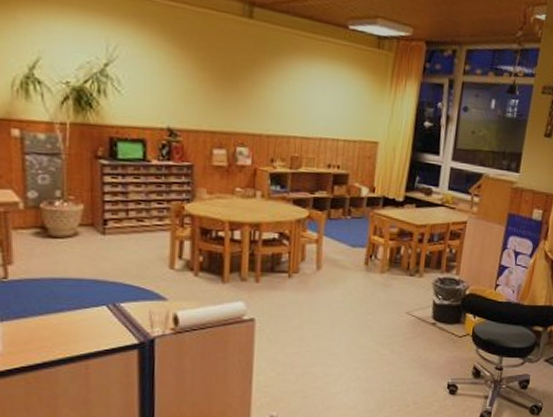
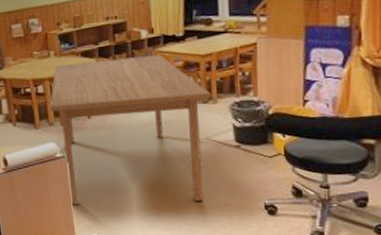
table: none [245,209,419,379] -> present [50,54,211,206]

